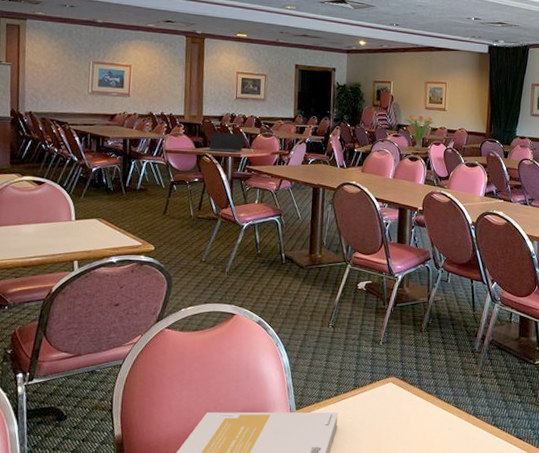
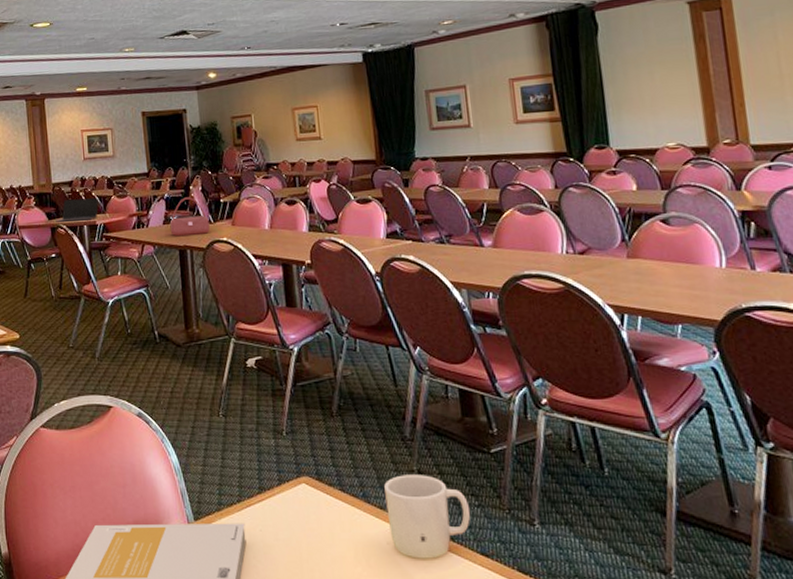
handbag: none [307,143,343,177] -> present [169,197,210,237]
flower arrangement: present [403,115,435,151] -> none [273,149,310,193]
mug: none [452,378,514,441] -> present [384,475,471,559]

